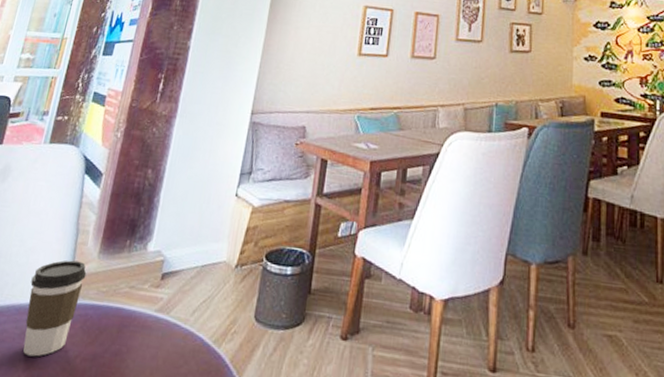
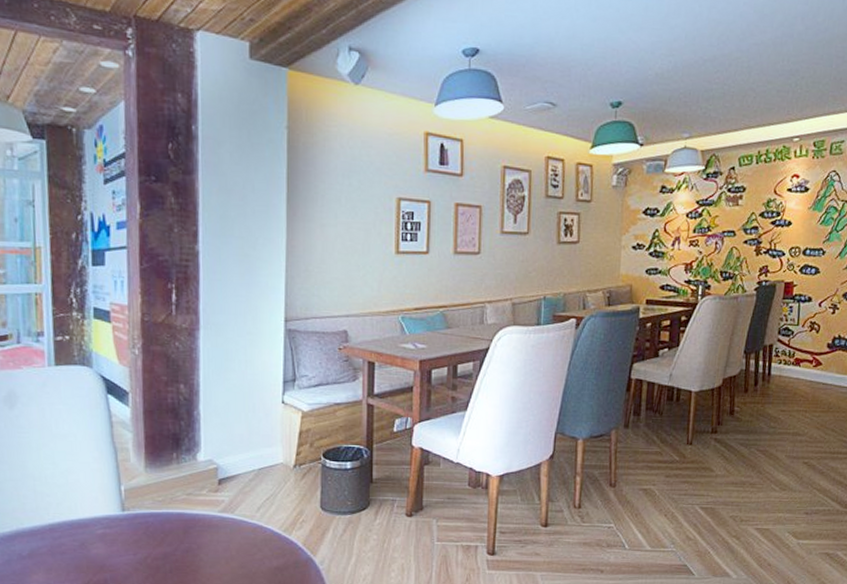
coffee cup: present [23,260,87,357] -> none [77,476,137,562]

